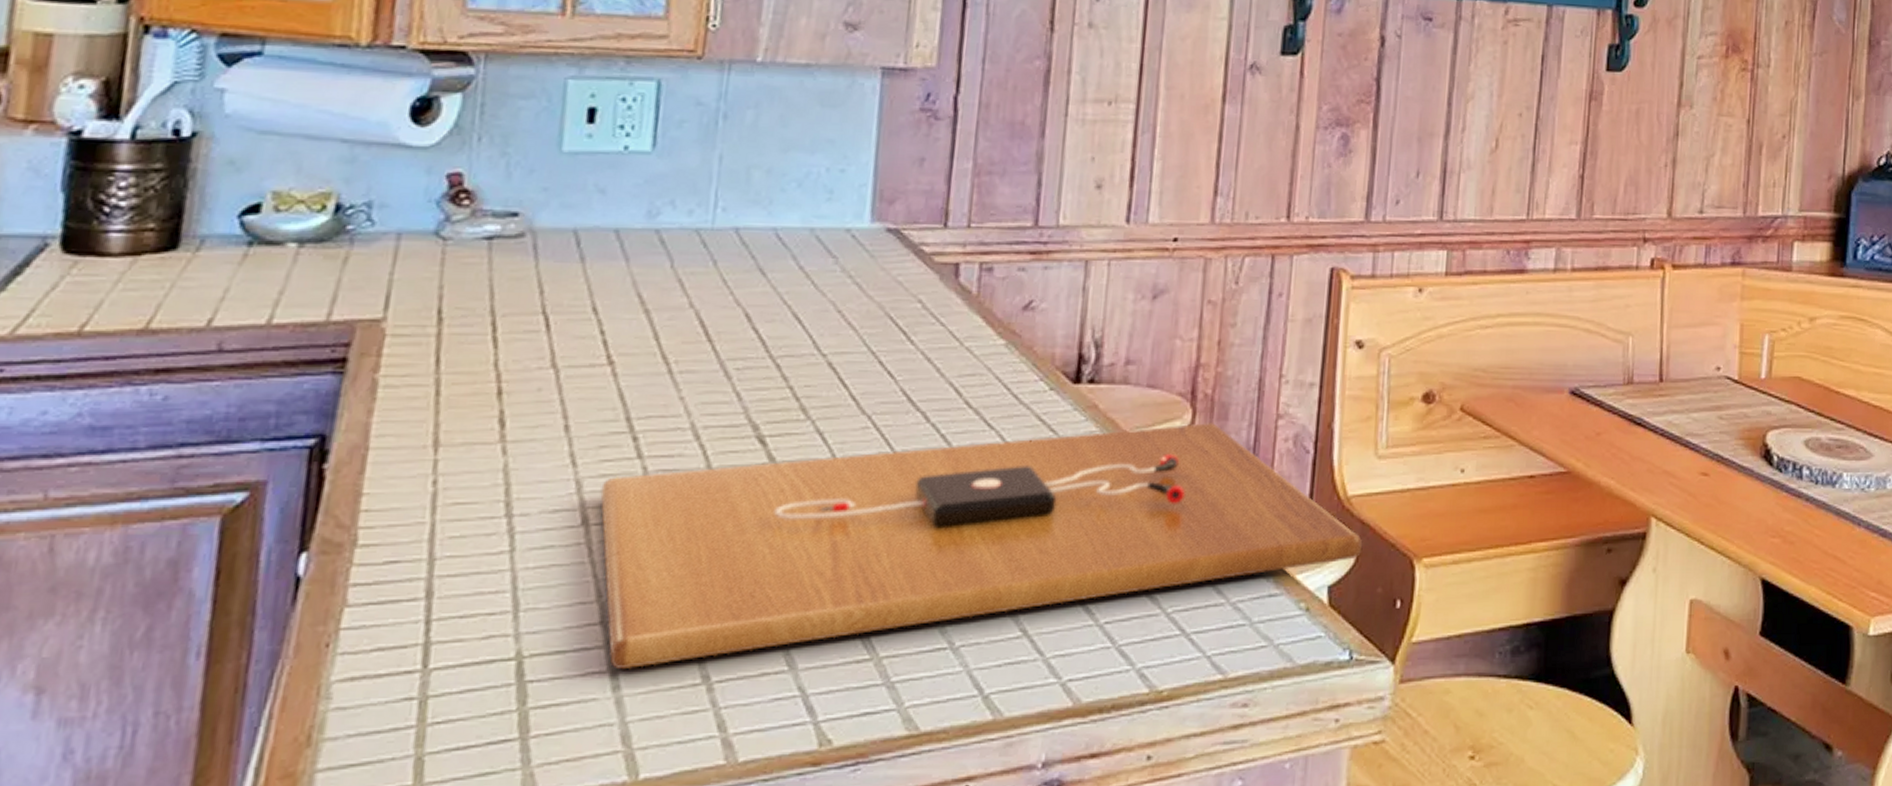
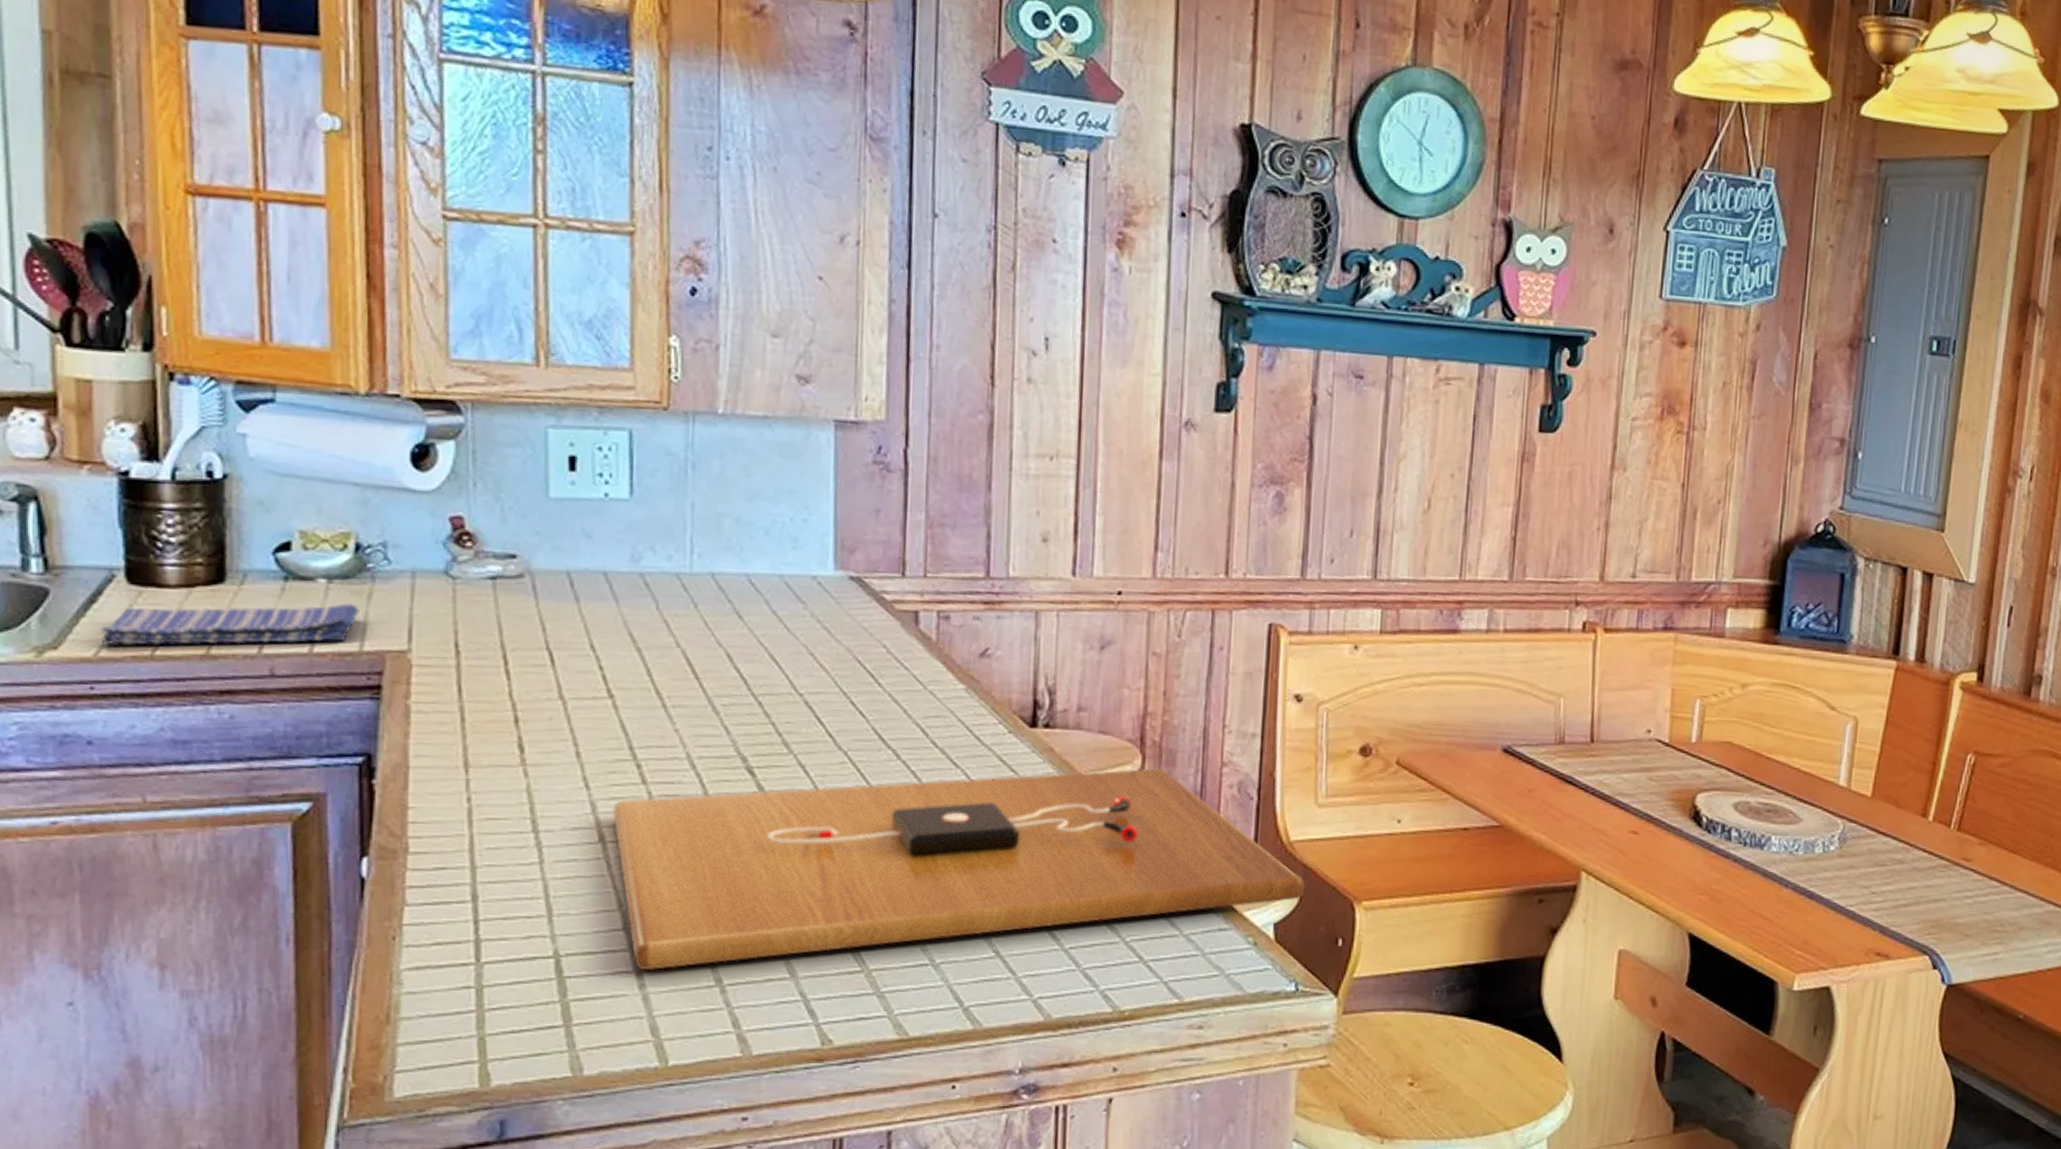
dish towel: none [20,269,332,322] -> present [101,603,359,646]

